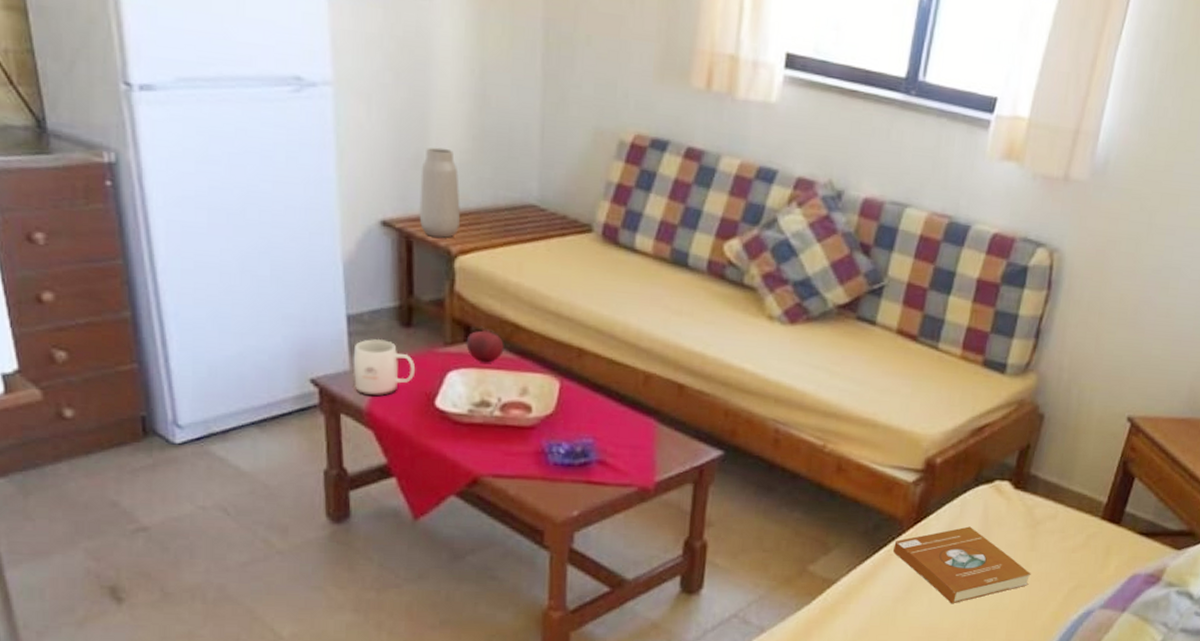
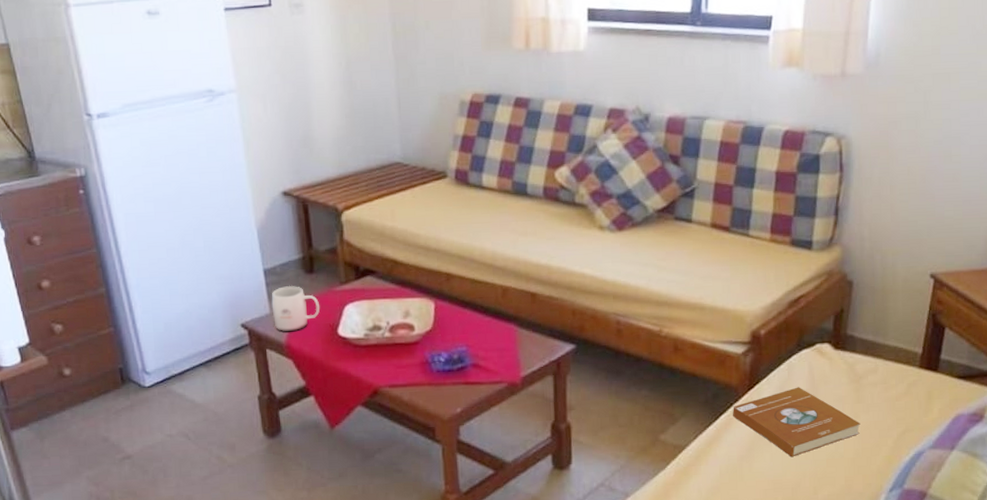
vase: present [419,147,460,238] -> none [308,127,343,199]
fruit: present [466,326,504,363] -> none [357,265,387,295]

